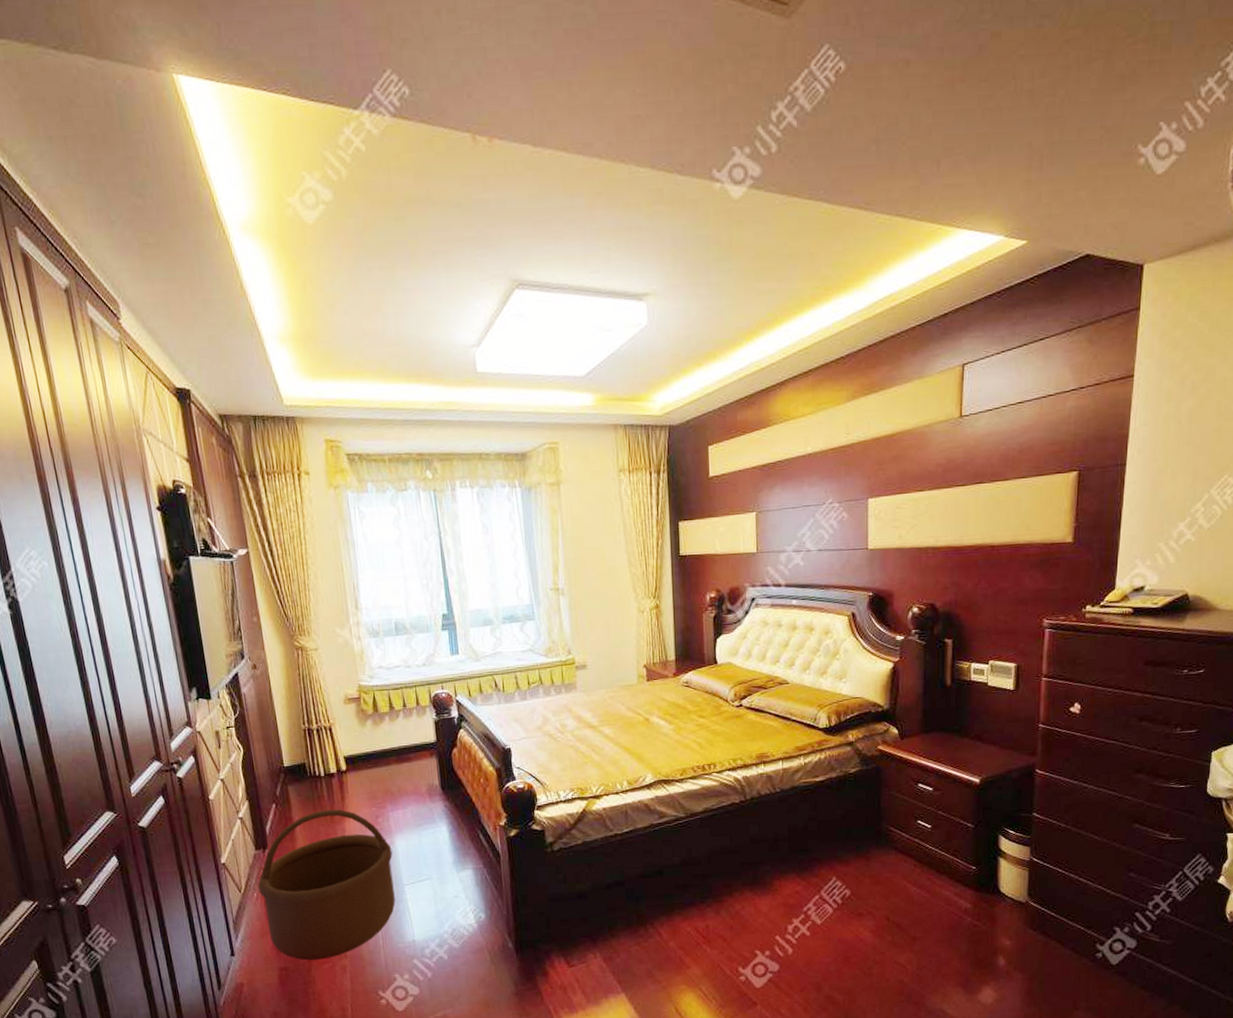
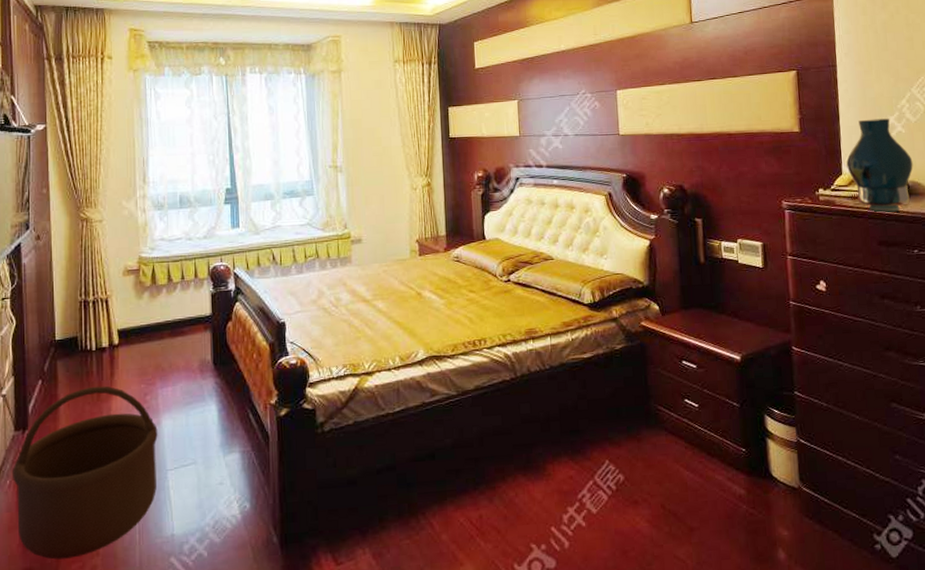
vase: none [1122,525,1198,631] -> present [846,118,913,213]

